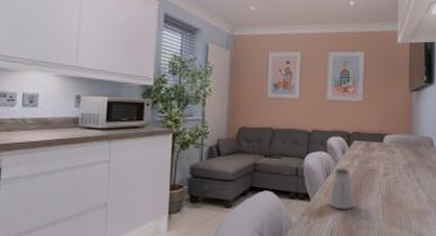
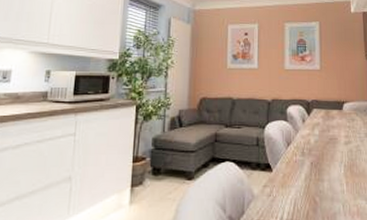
saltshaker: present [328,168,354,210] -> none [290,137,317,180]

